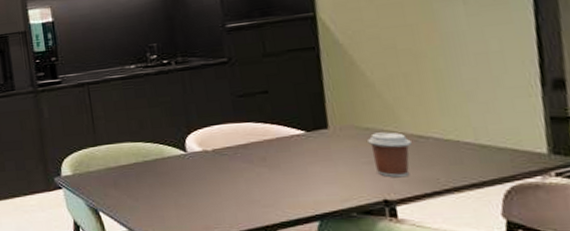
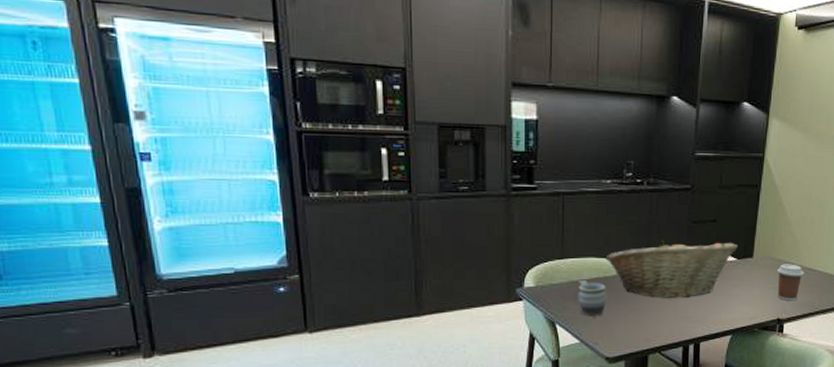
mug: none [117,166,151,203] -> present [577,280,606,316]
fruit basket: none [142,113,304,181] -> present [605,240,738,298]

